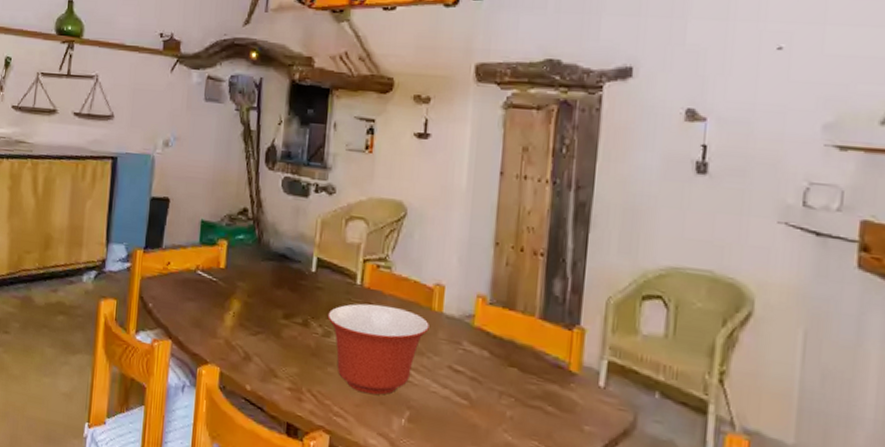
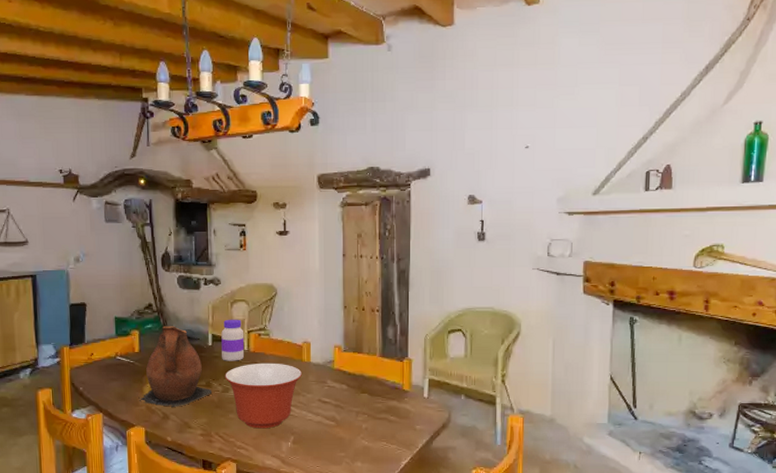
ceramic pitcher: none [218,239,309,347] -> present [140,326,212,407]
jar: none [326,240,359,298] -> present [221,319,245,361]

